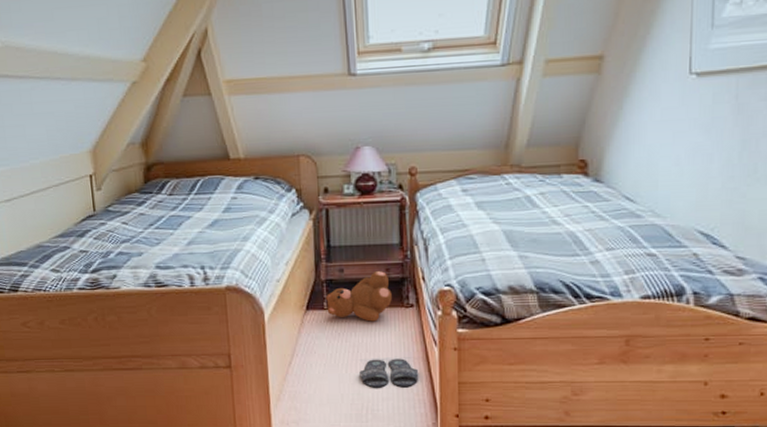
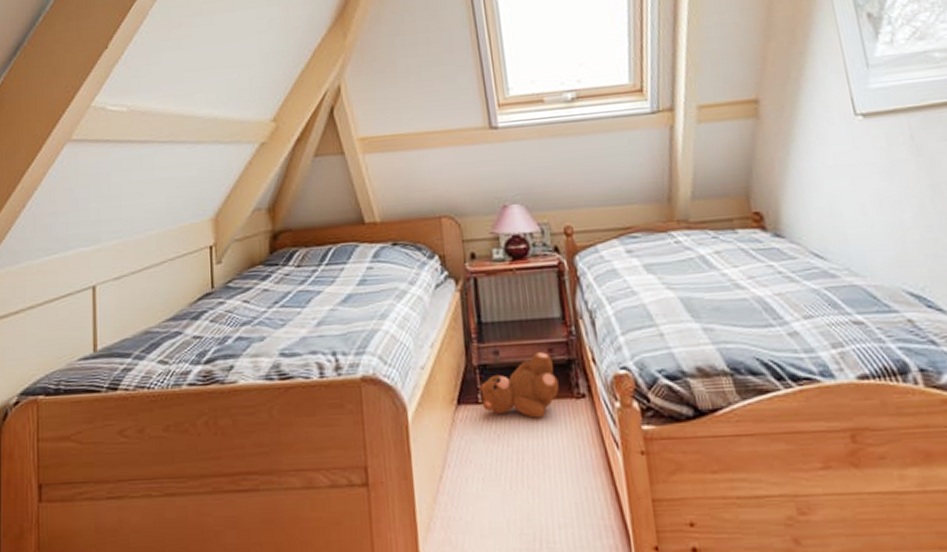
slippers: present [359,358,419,388] -> none [527,467,602,510]

